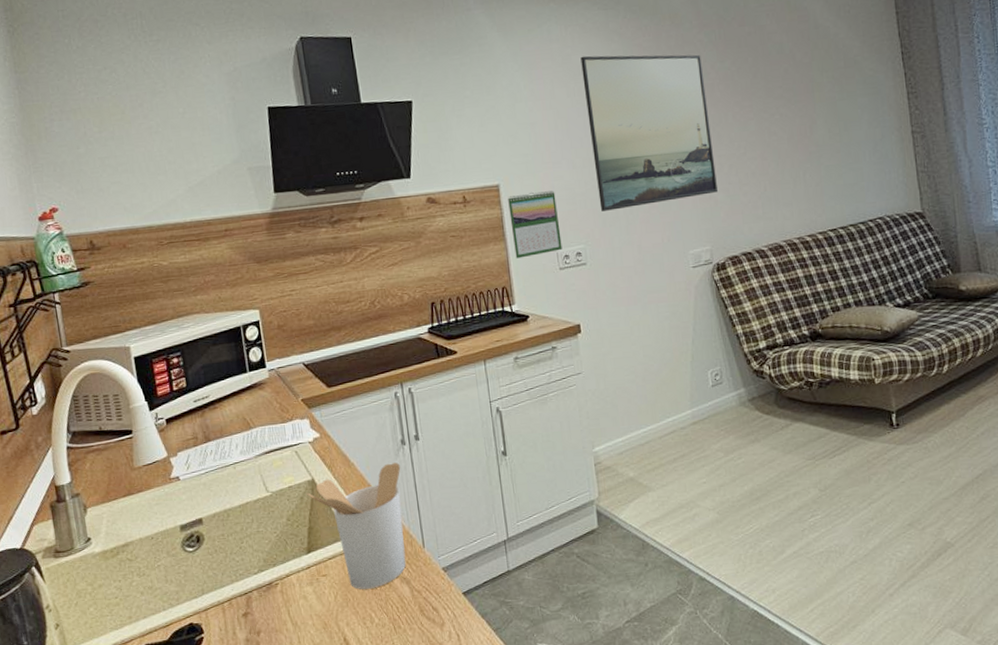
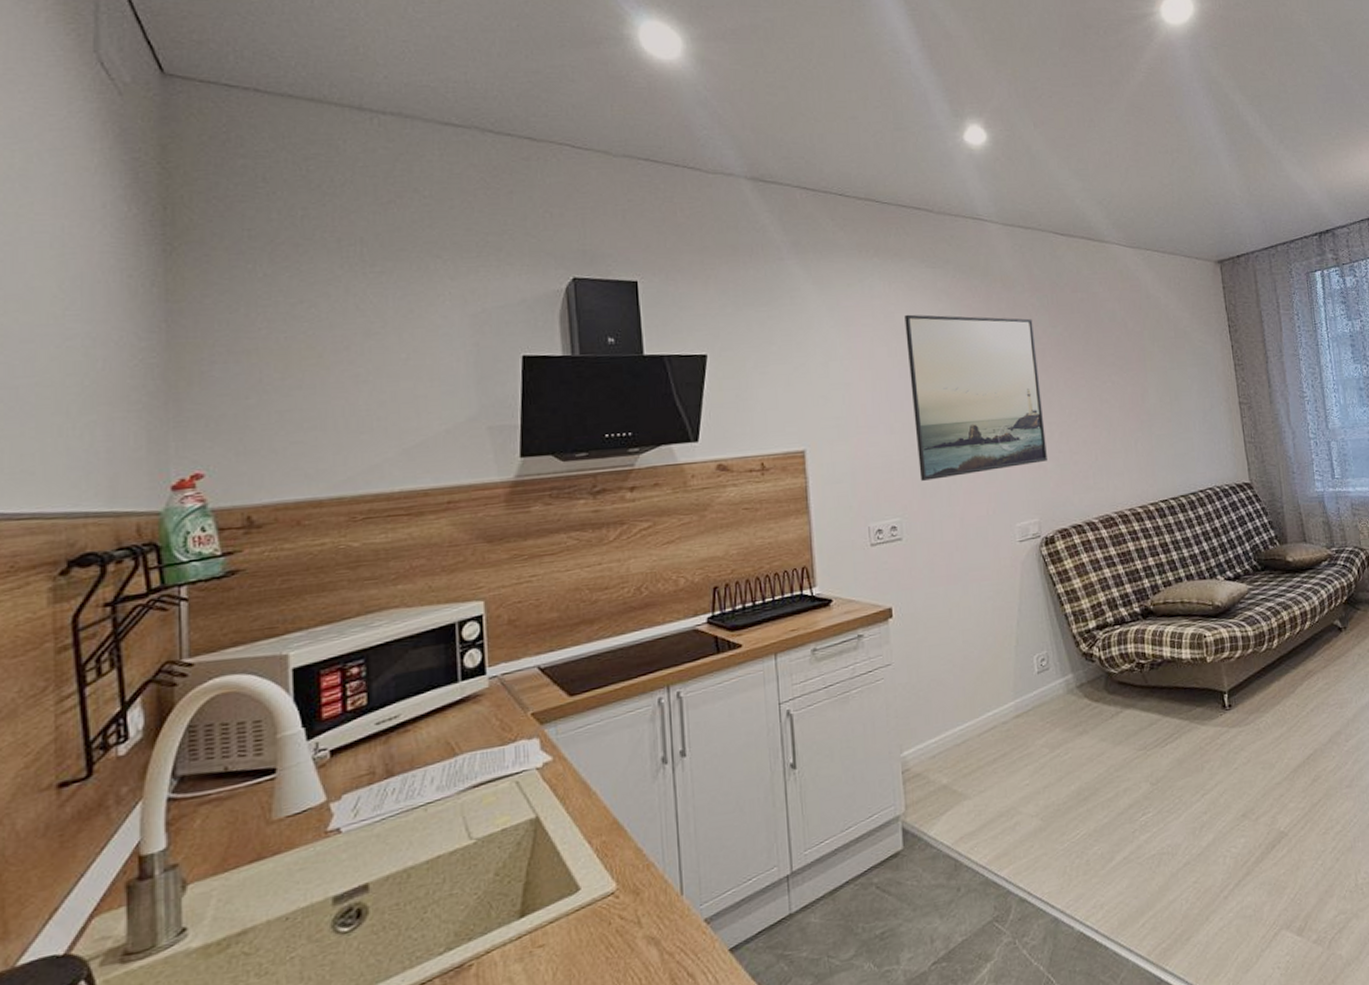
utensil holder: present [307,462,407,589] -> none [527,787,659,960]
calendar: present [508,191,562,259] -> none [814,458,875,534]

